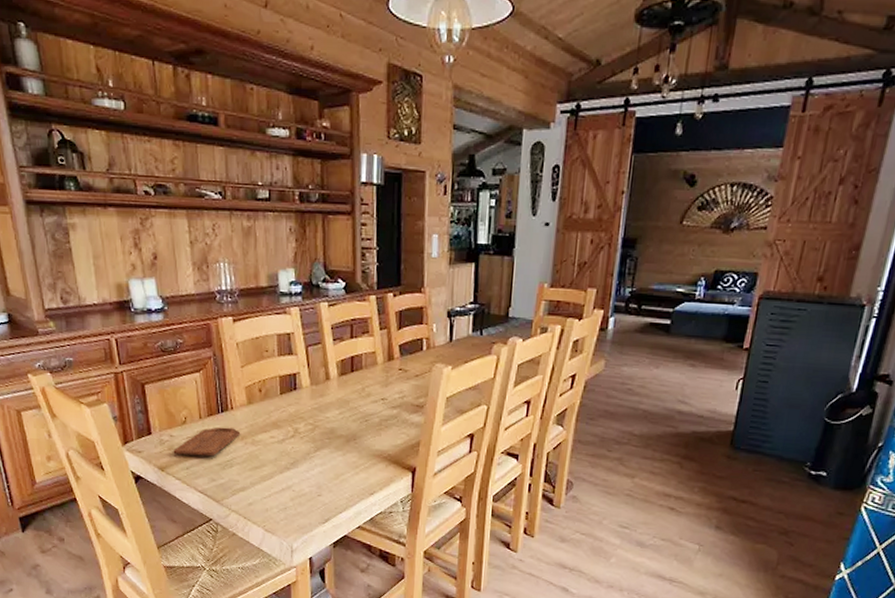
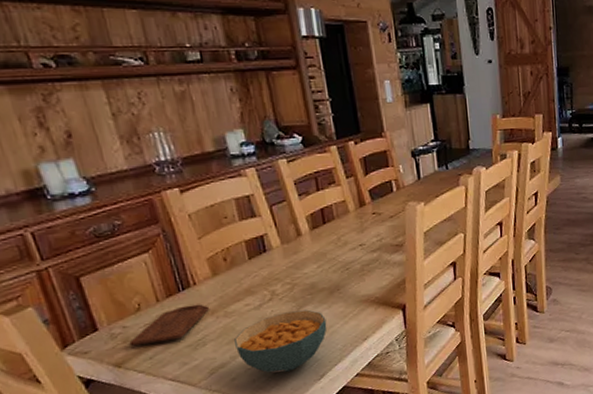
cereal bowl: none [257,451,339,509] -> present [234,309,327,373]

